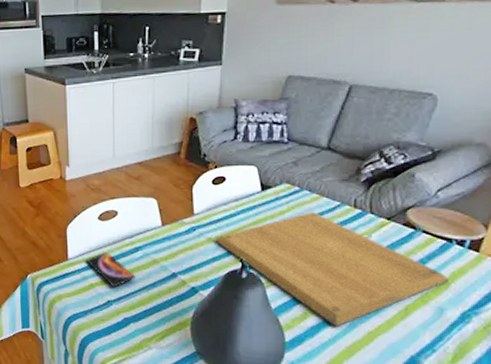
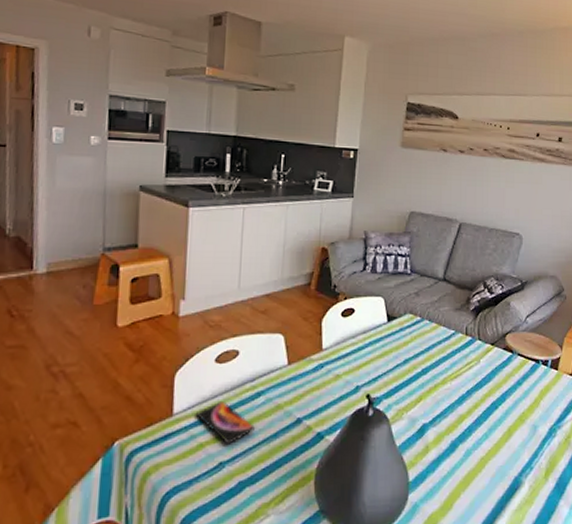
chopping board: present [215,211,450,327] -> none [342,340,539,458]

